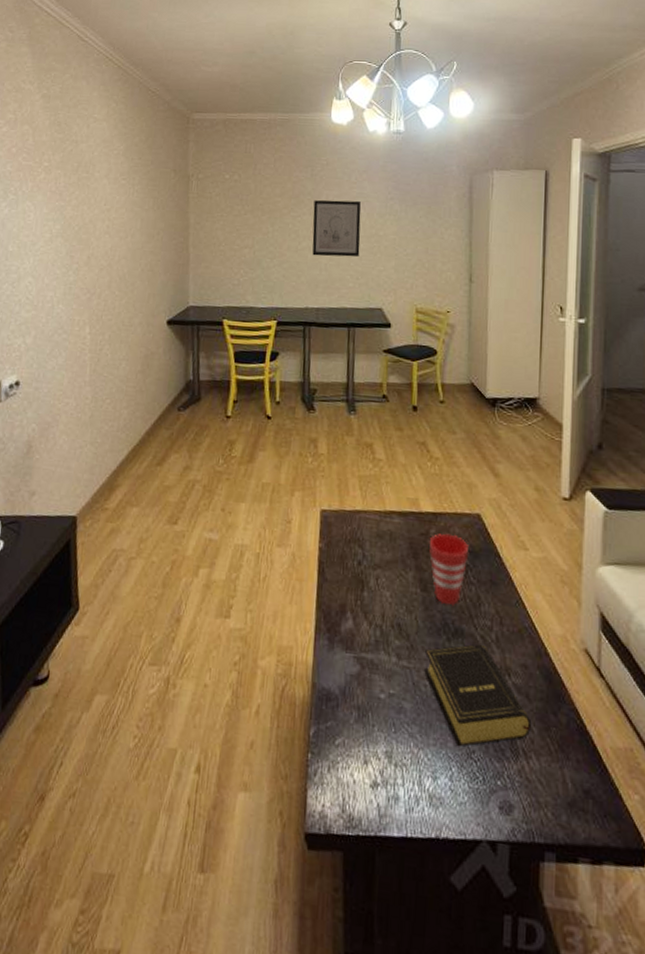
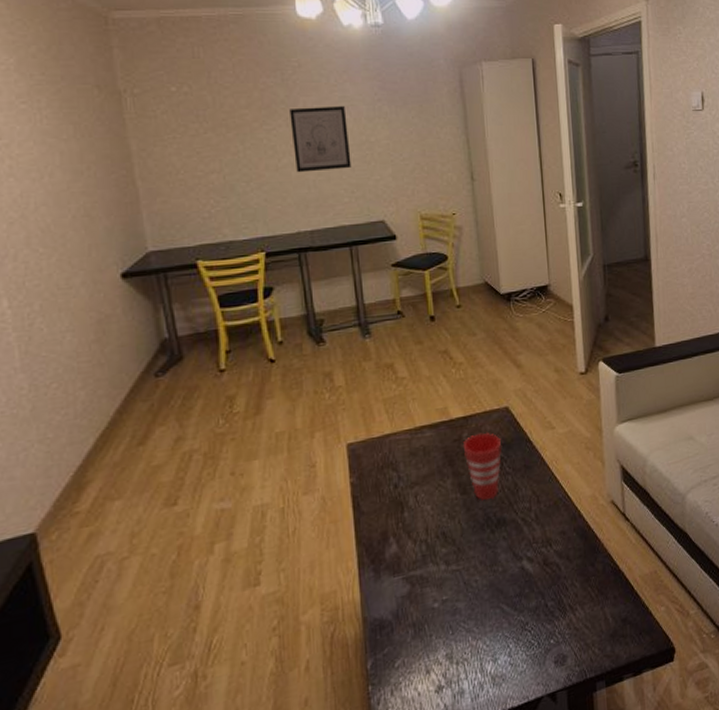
book: present [424,643,532,747] -> none [471,526,575,625]

